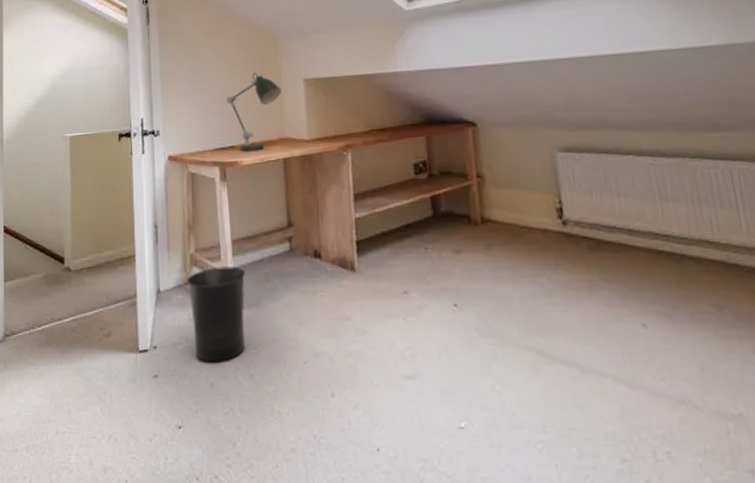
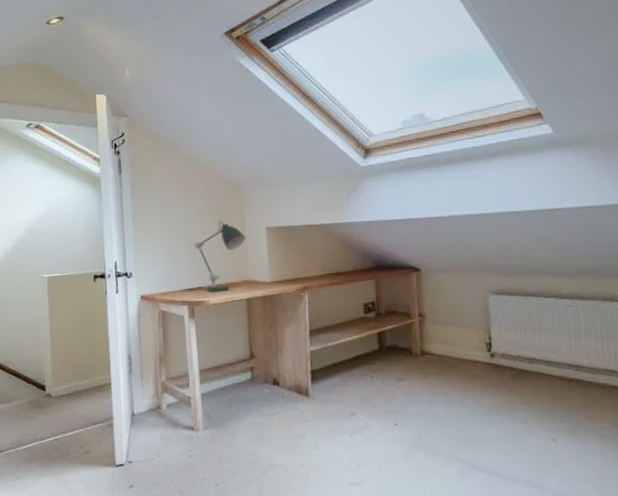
waste bin: present [187,266,246,363] -> none [159,392,212,474]

